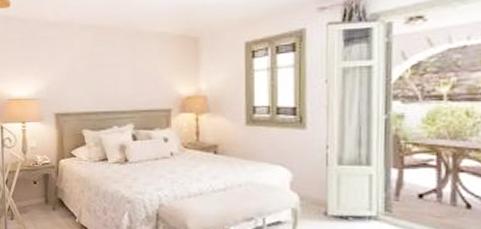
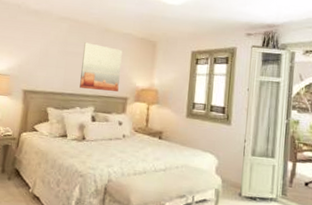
wall art: none [114,50,159,105] -> present [79,42,122,92]

